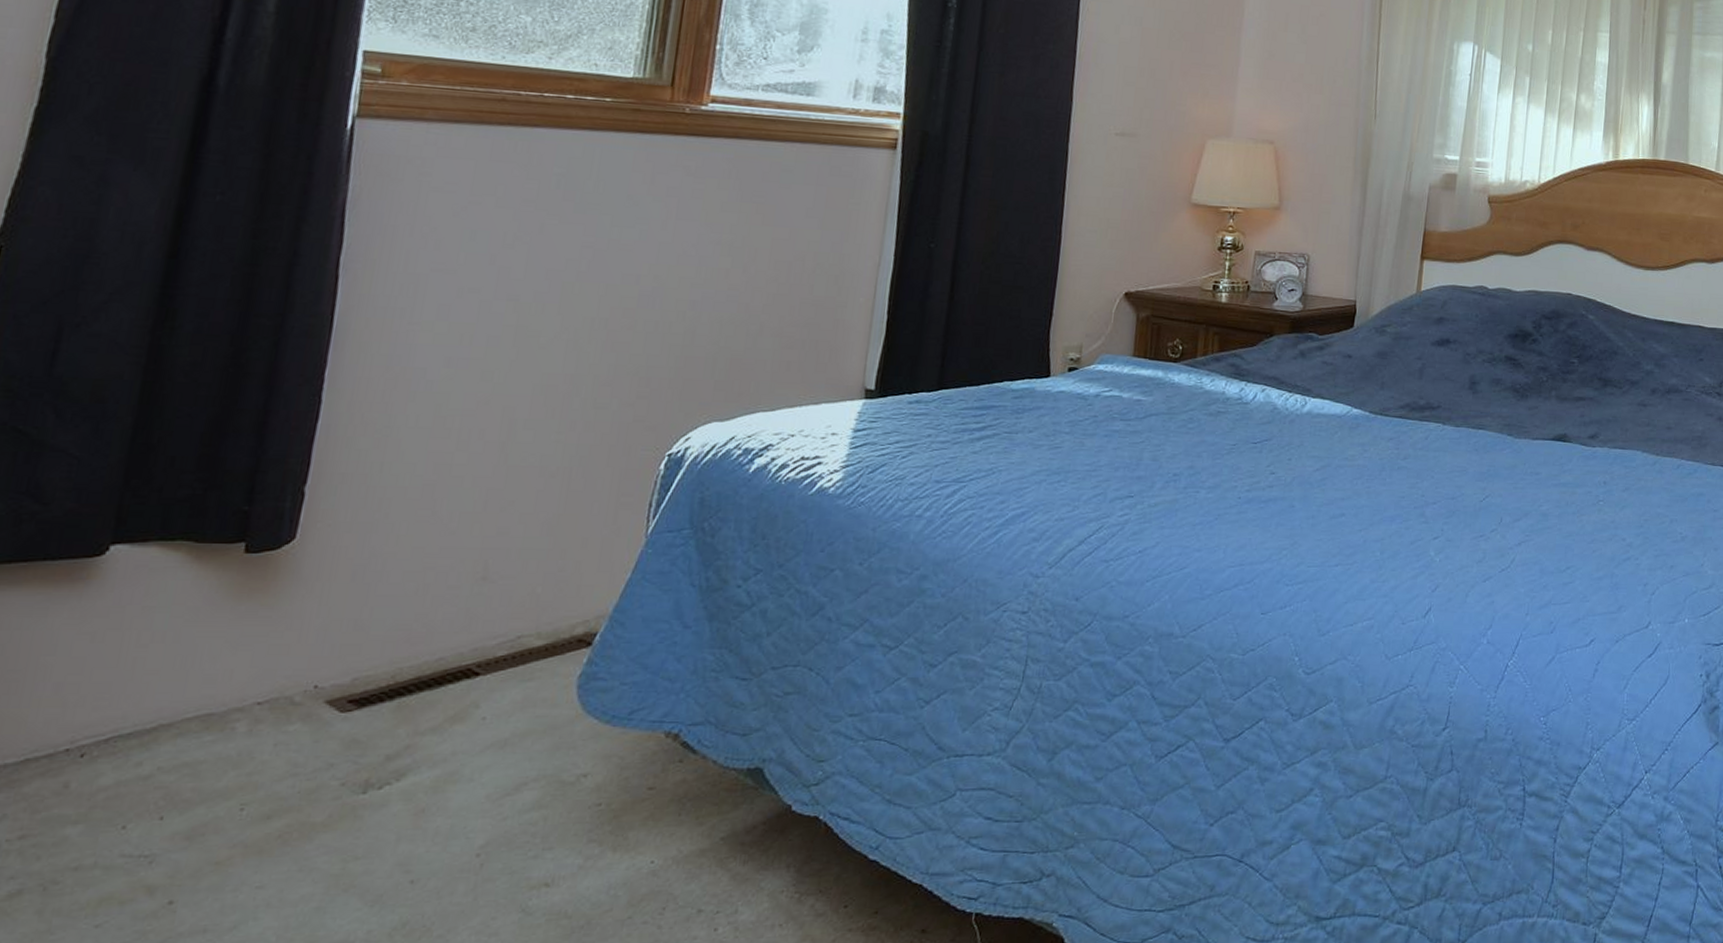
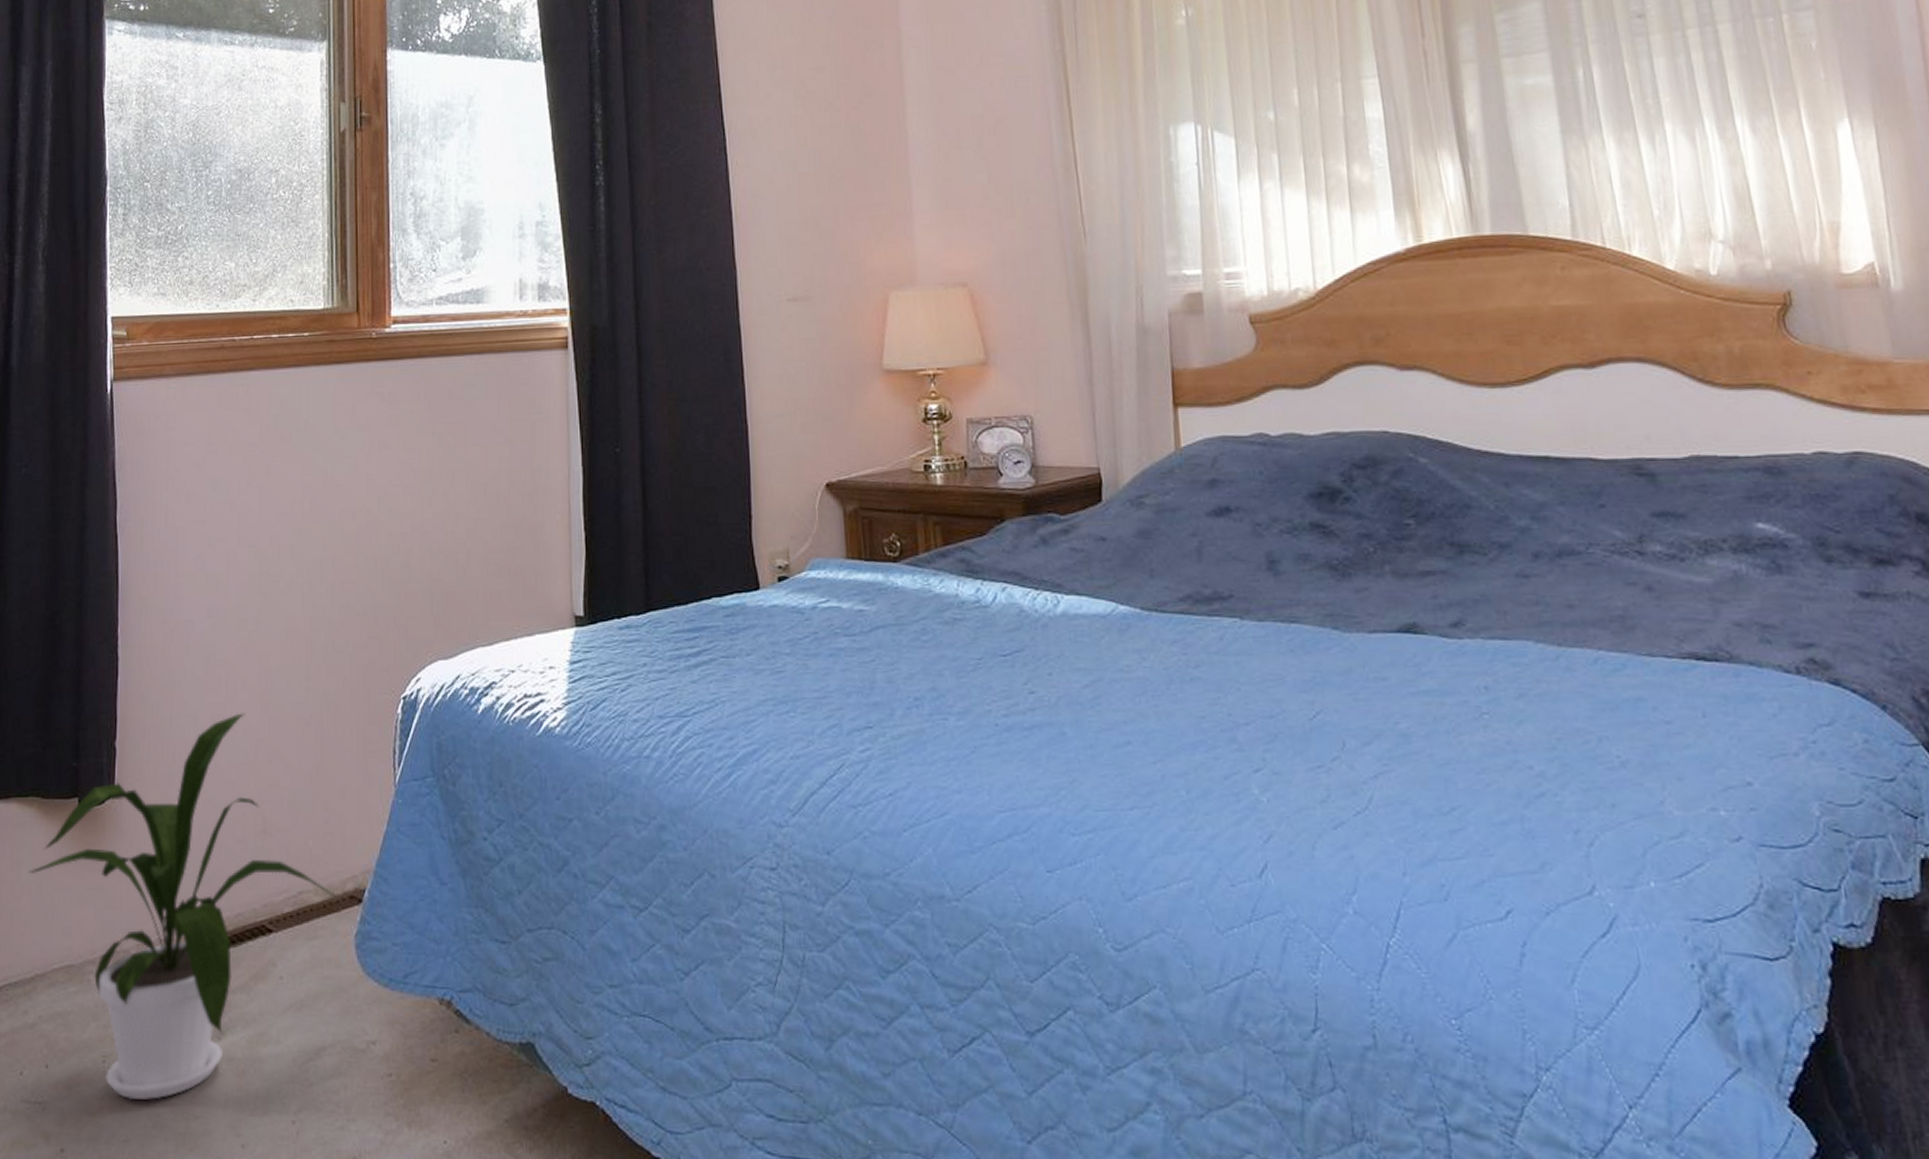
house plant: none [163,462,563,845] -> present [28,713,338,1100]

